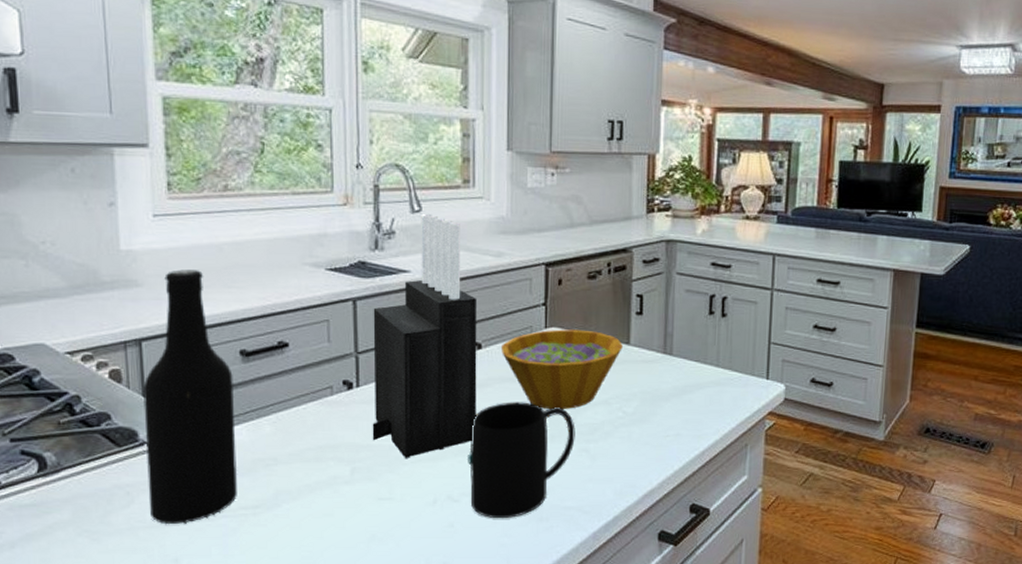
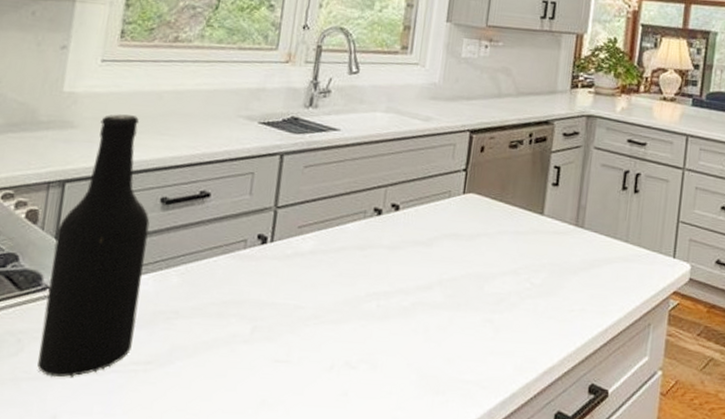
knife block: present [372,213,478,458] -> none [278,75,401,319]
mug: present [468,402,575,519] -> none [368,266,482,390]
bowl: present [502,329,623,409] -> none [418,195,537,277]

